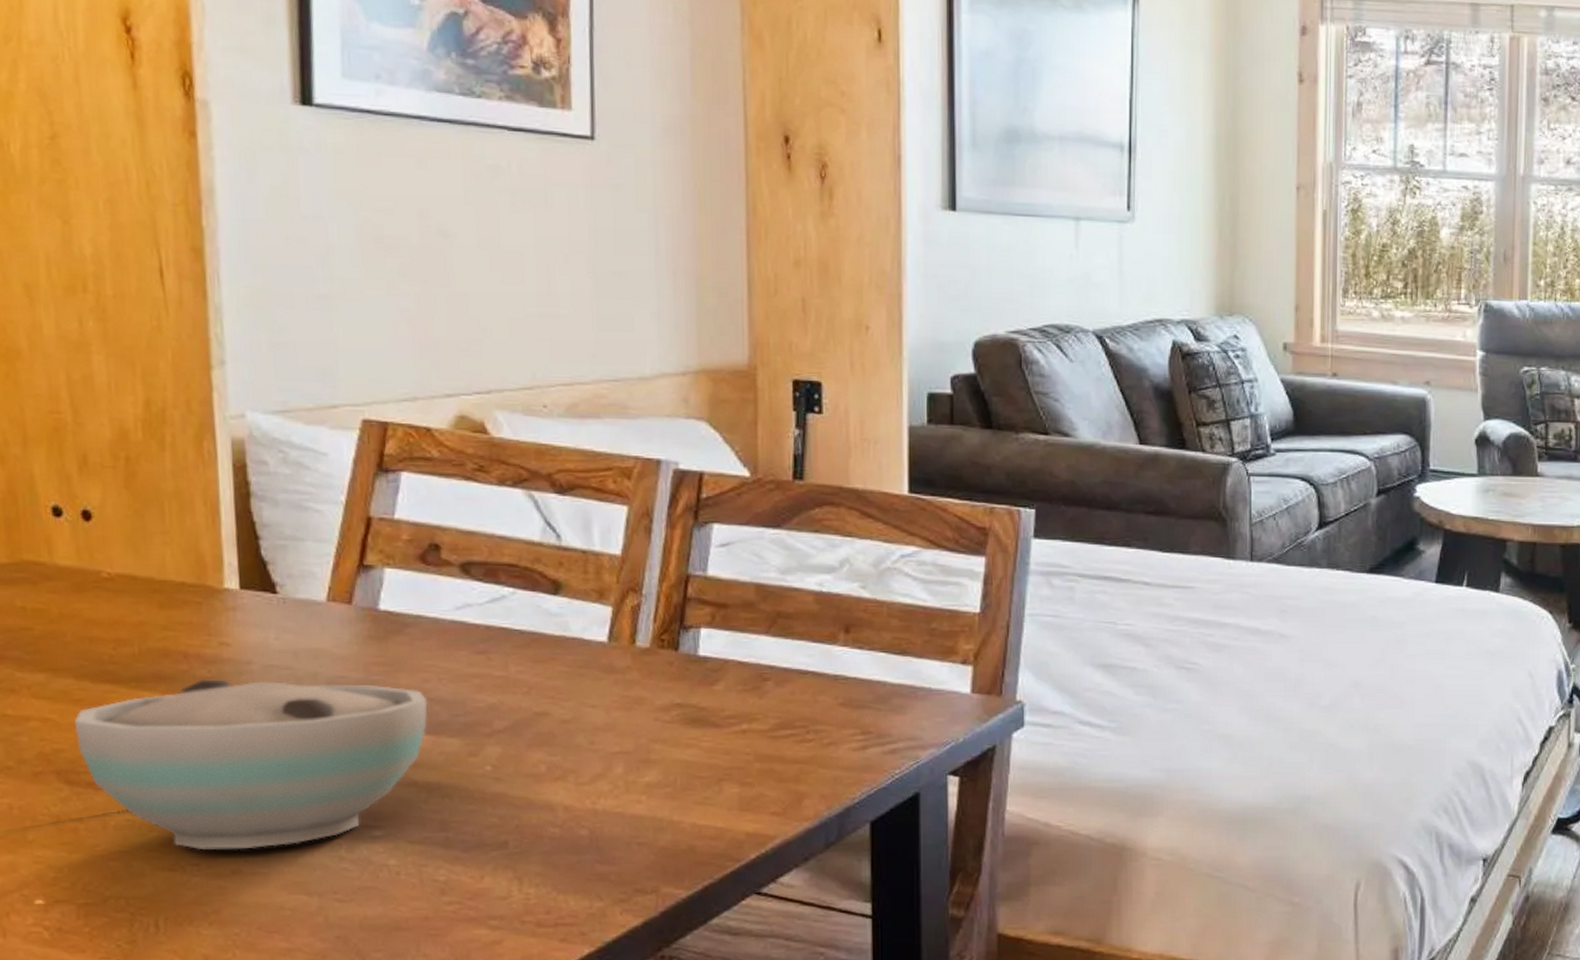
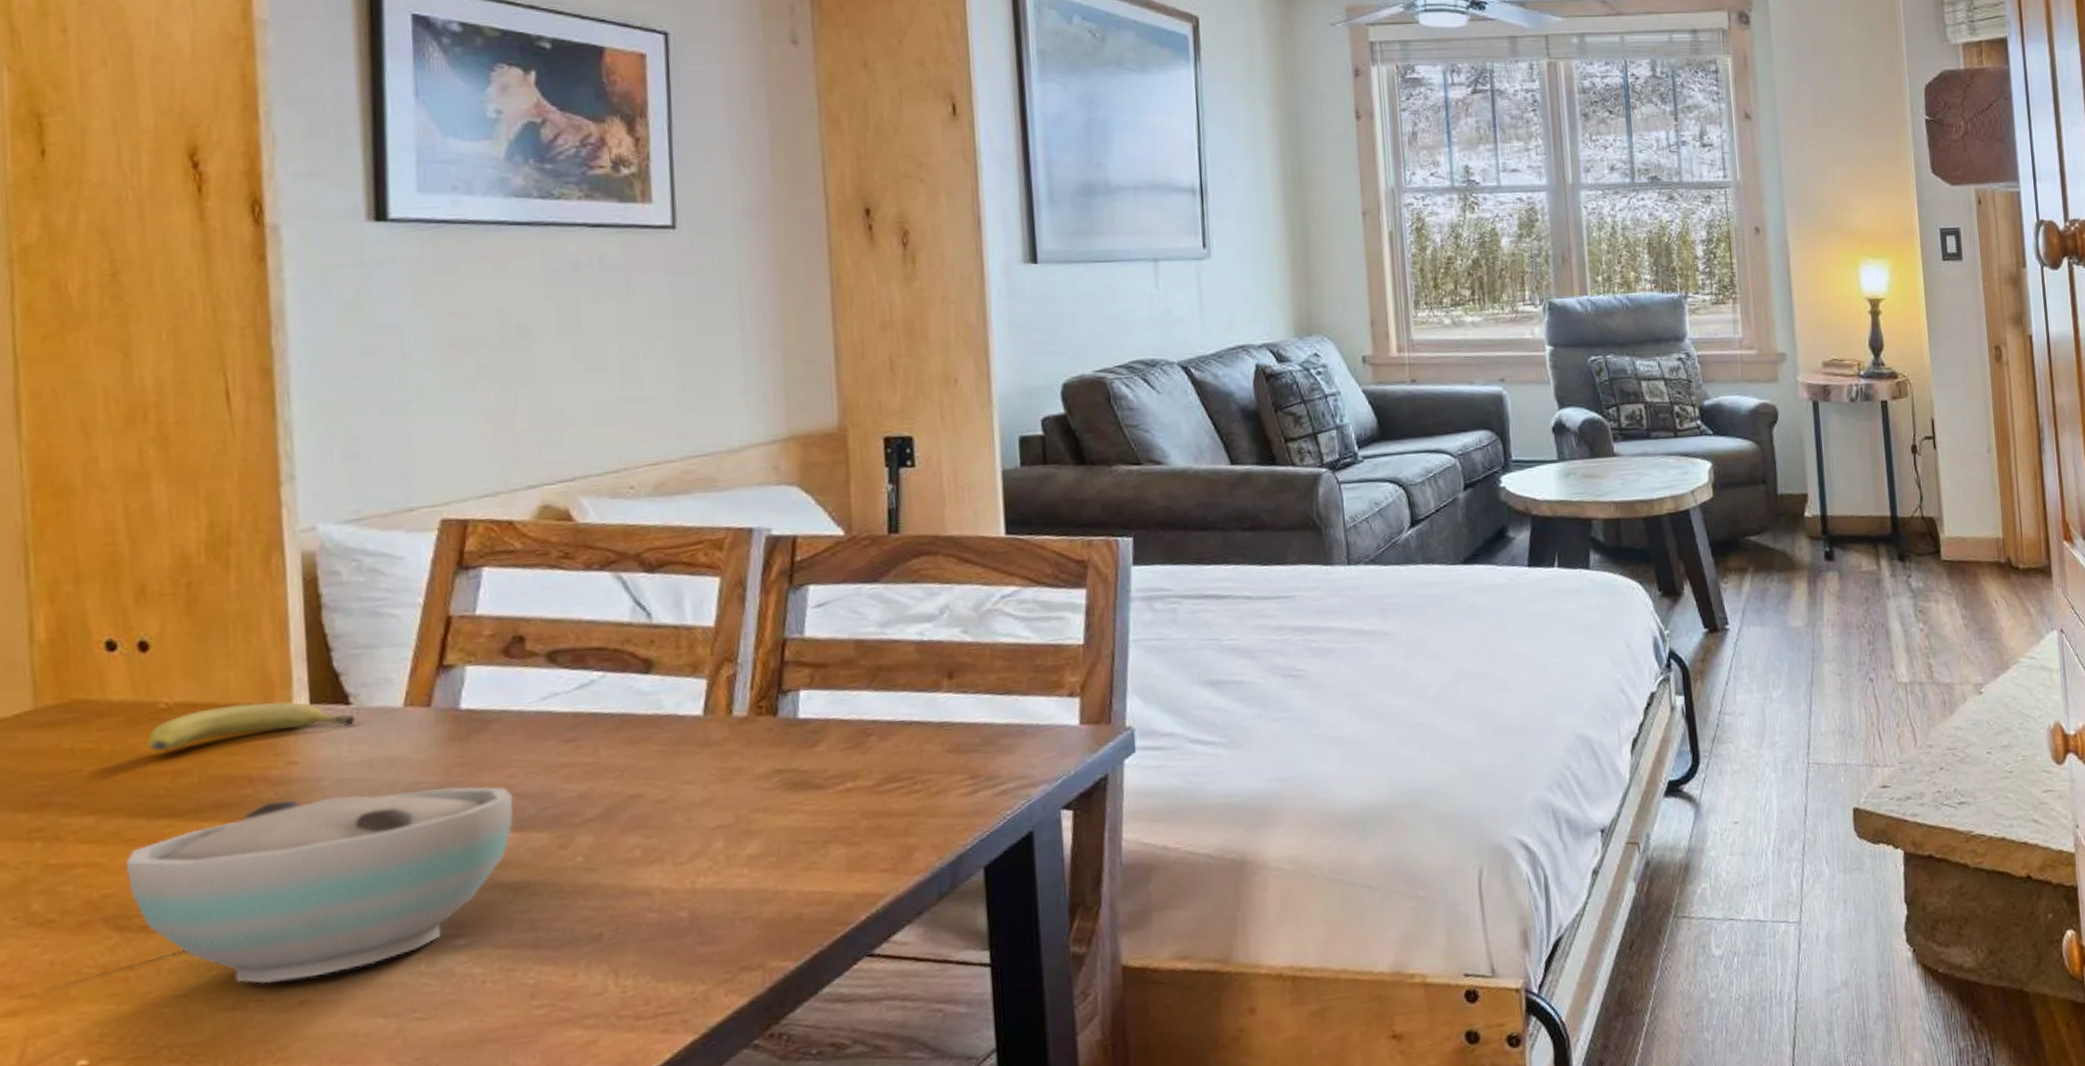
fruit: none [91,582,282,619] -> present [147,701,356,751]

